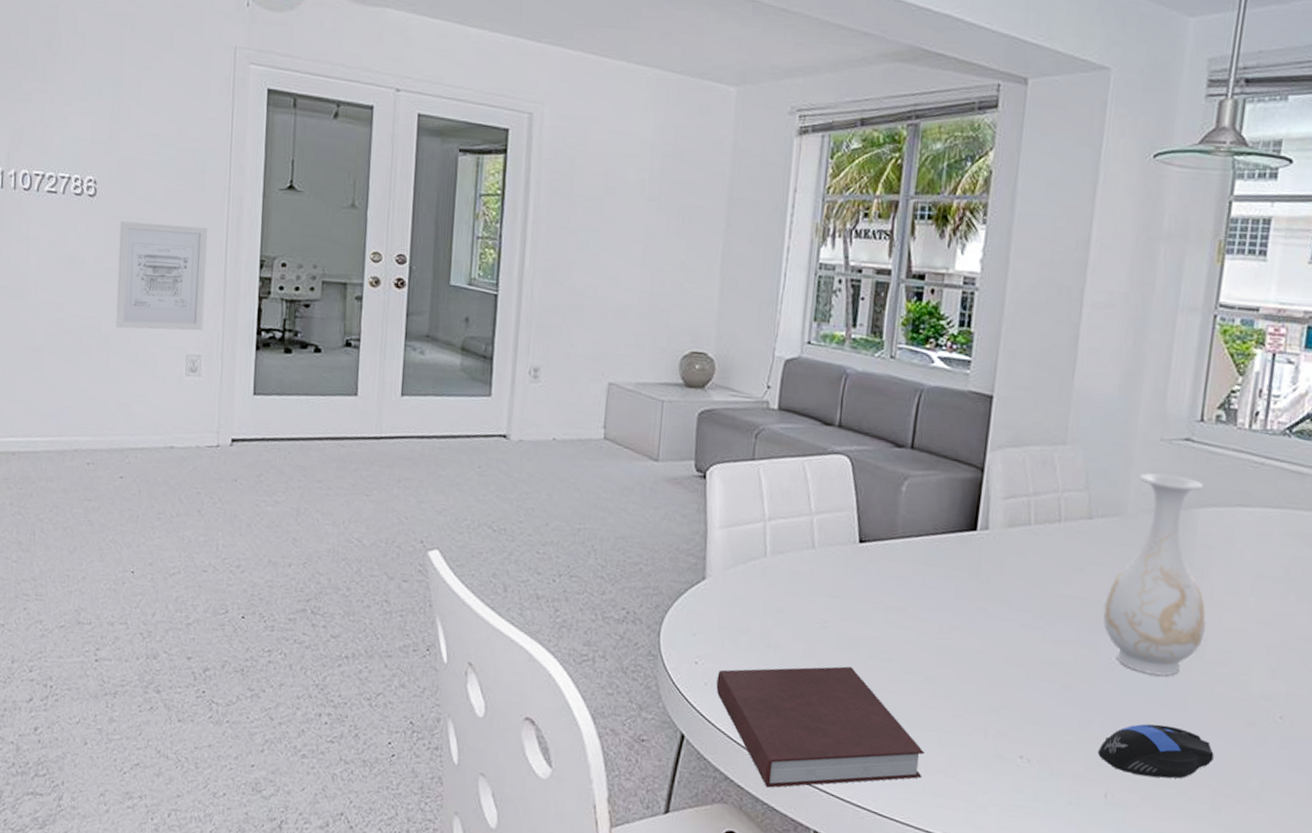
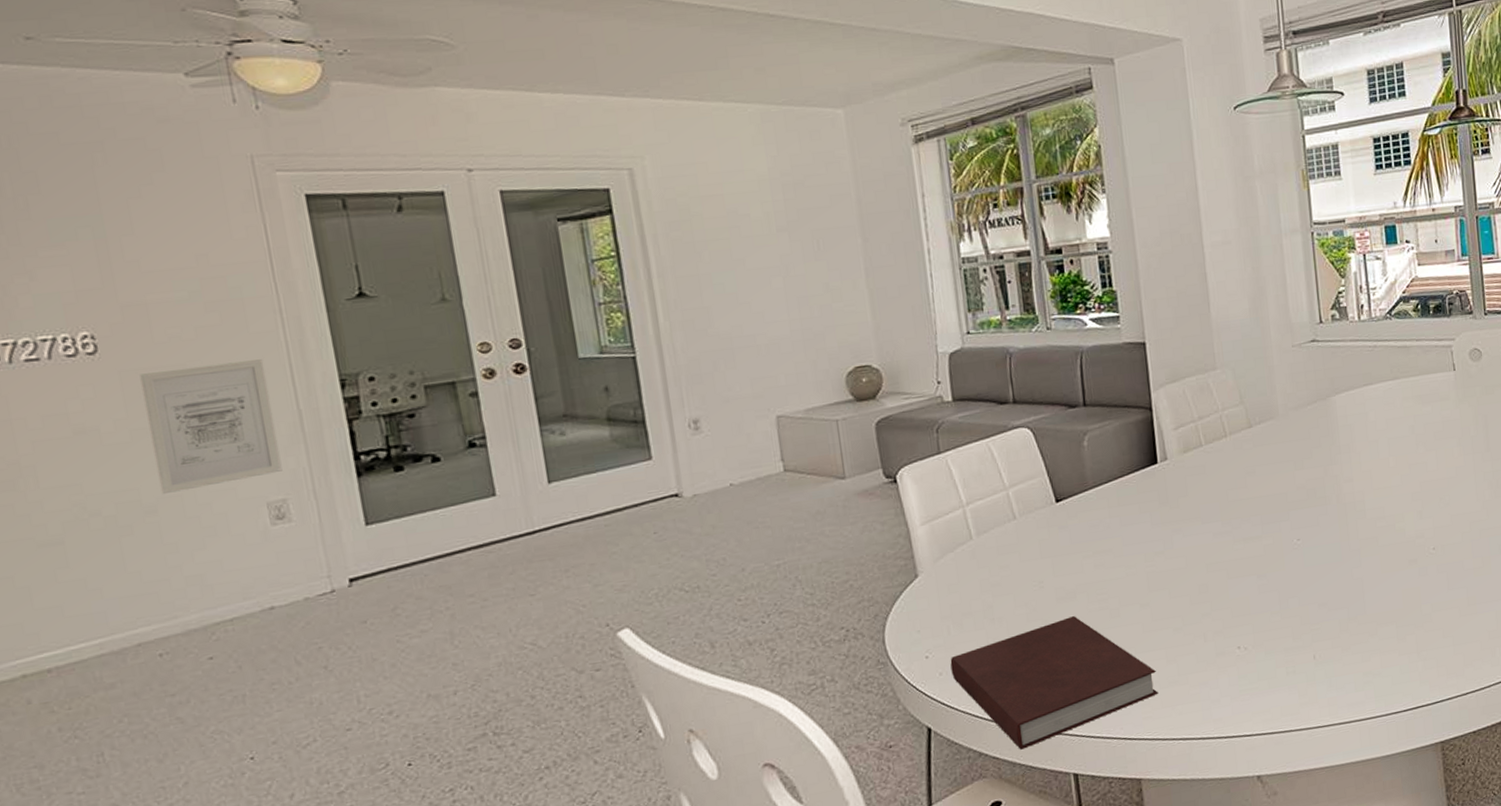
computer mouse: present [1098,723,1214,779] -> none [1300,581,1391,633]
vase: present [1103,472,1207,676] -> none [1278,372,1362,545]

